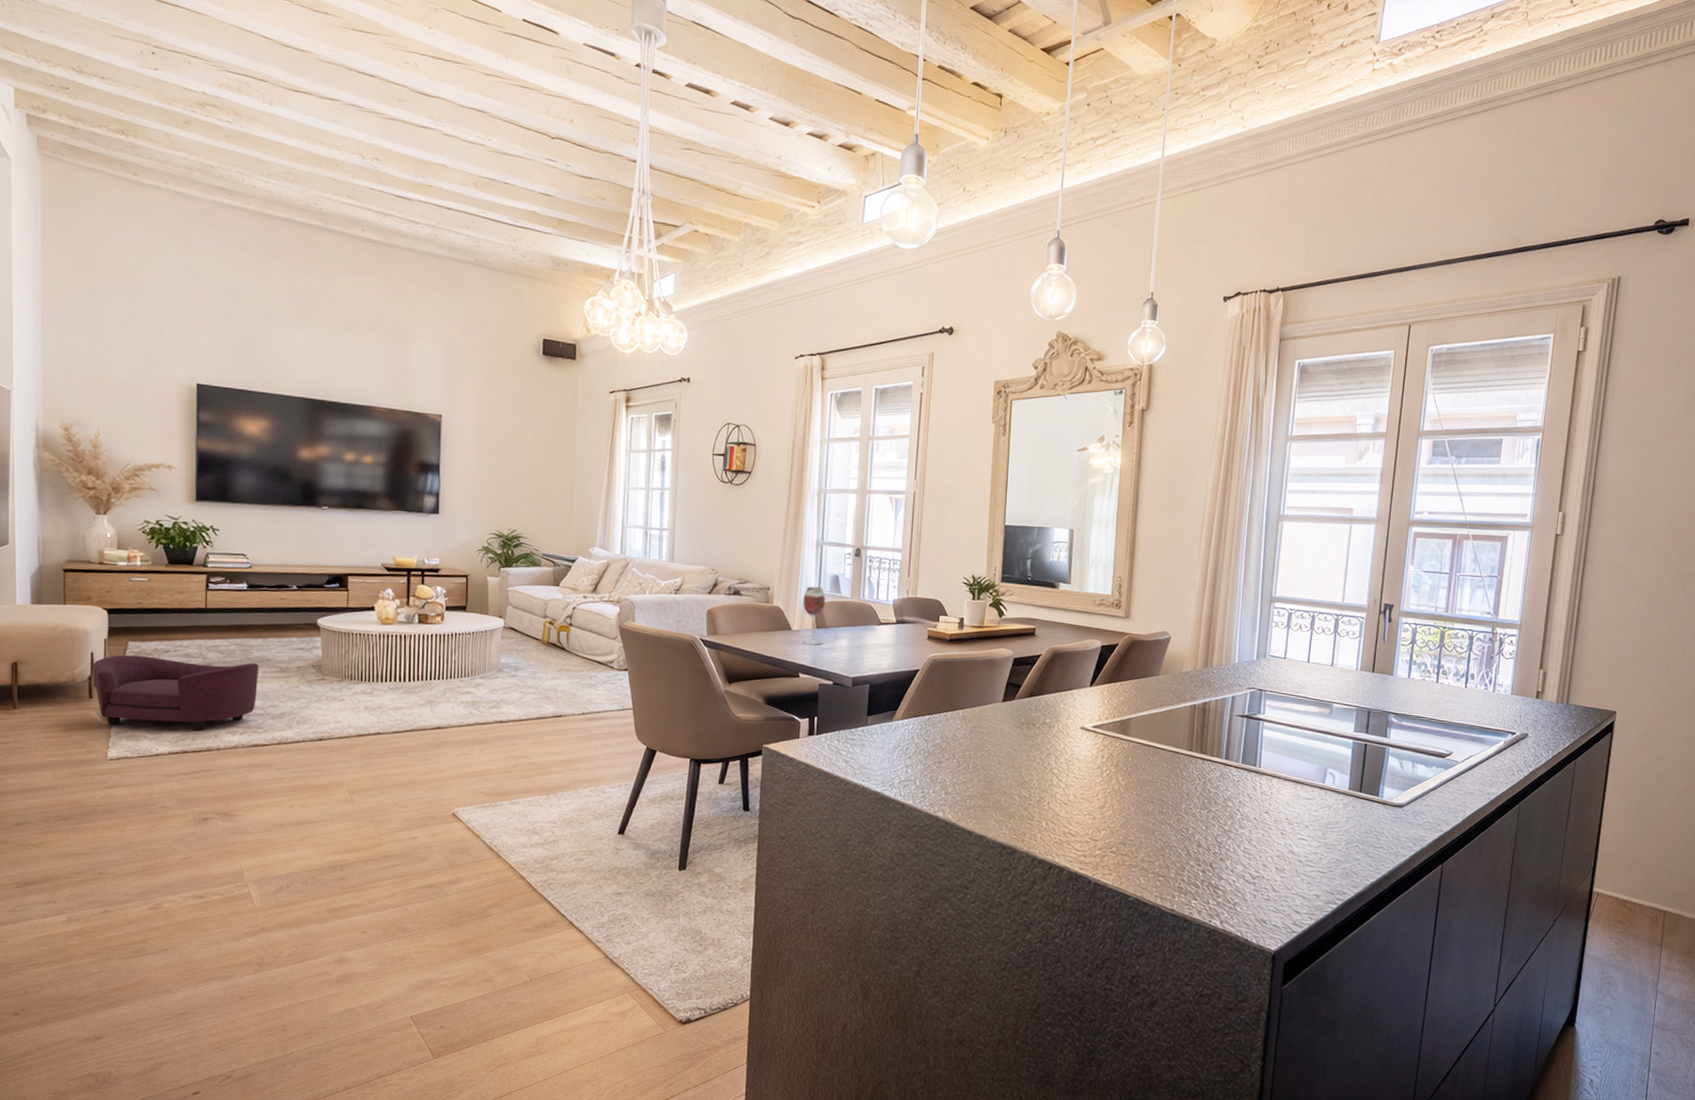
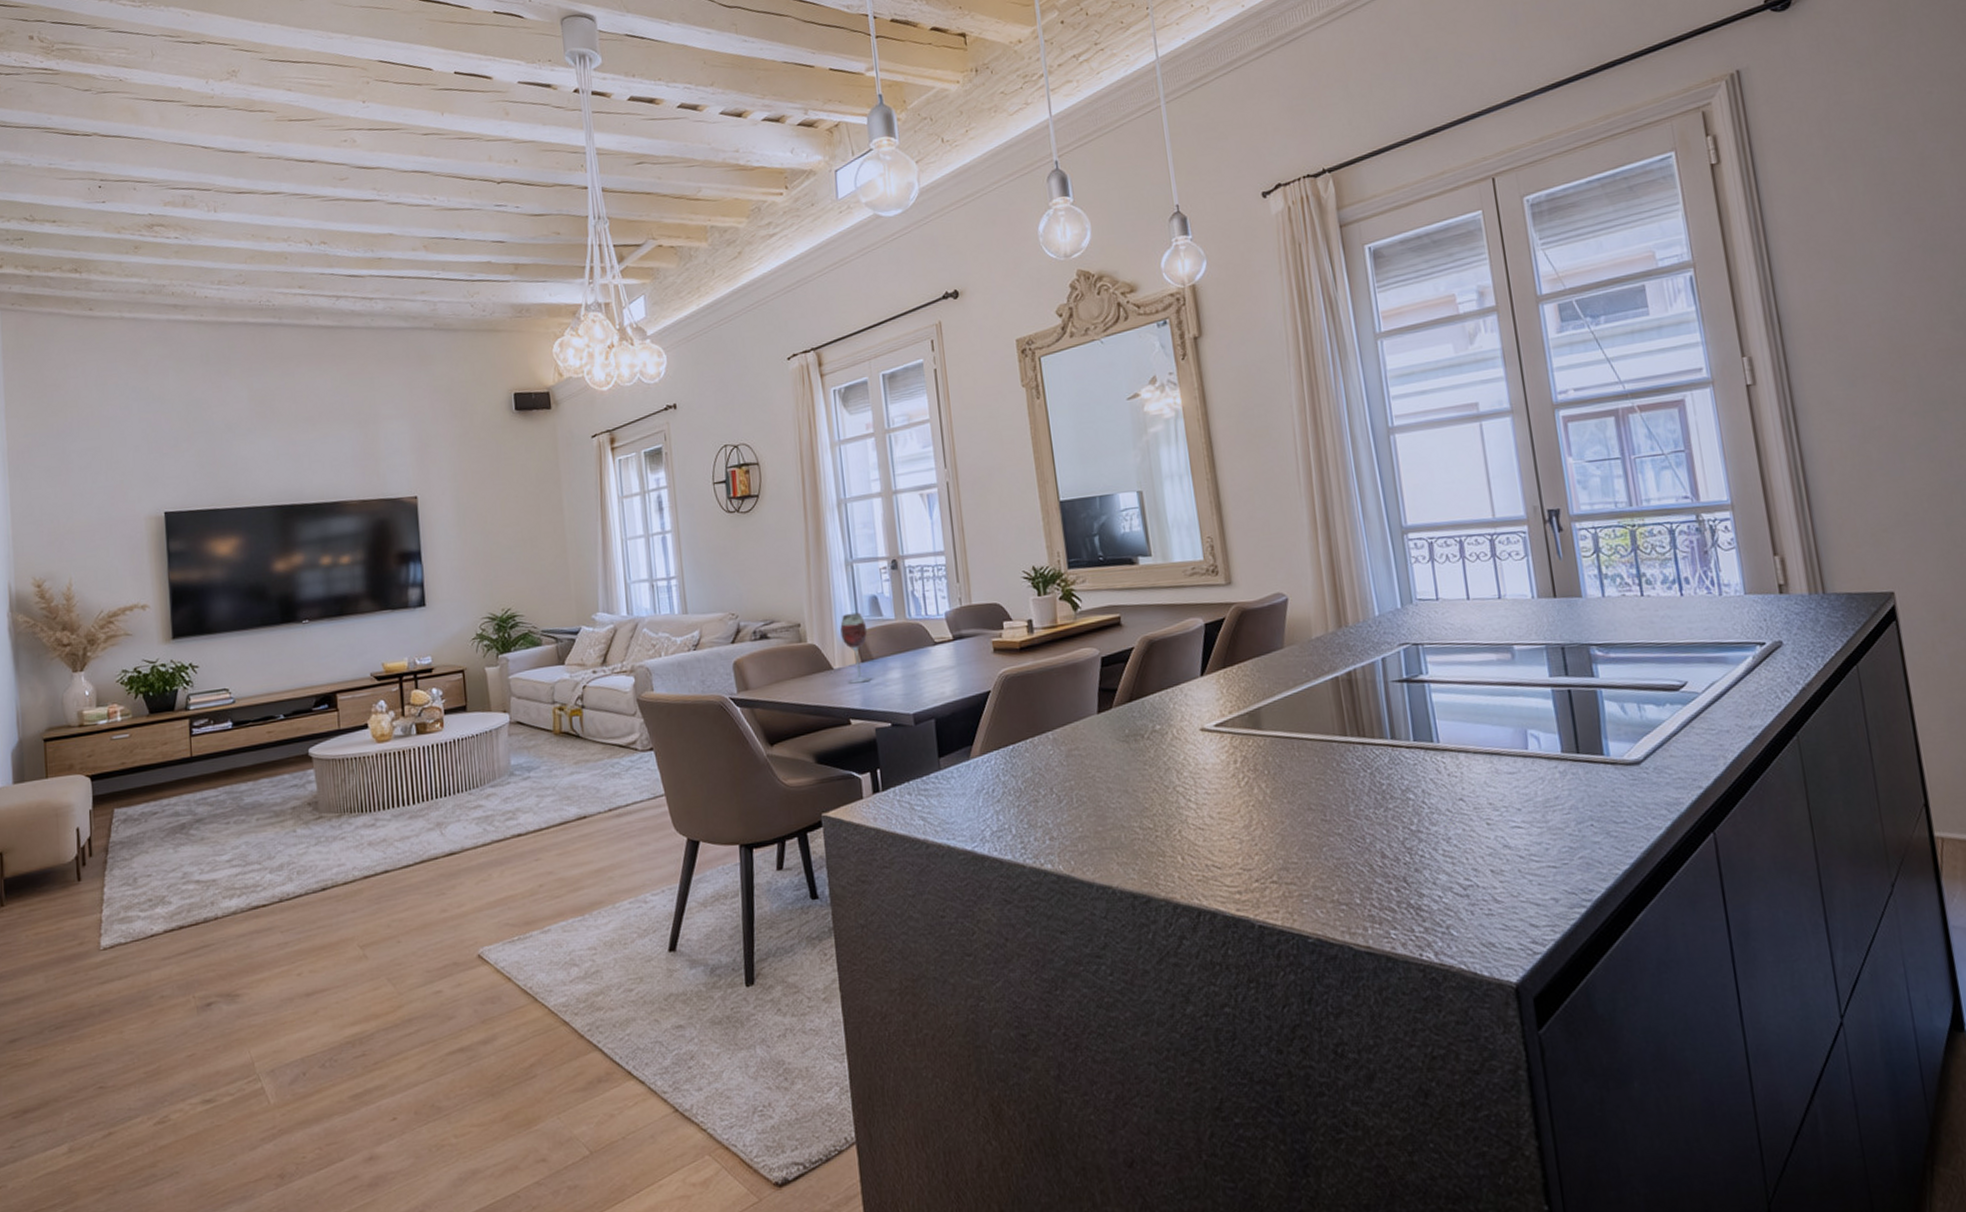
dog bed: present [93,654,259,731] -> none [79,810,253,910]

